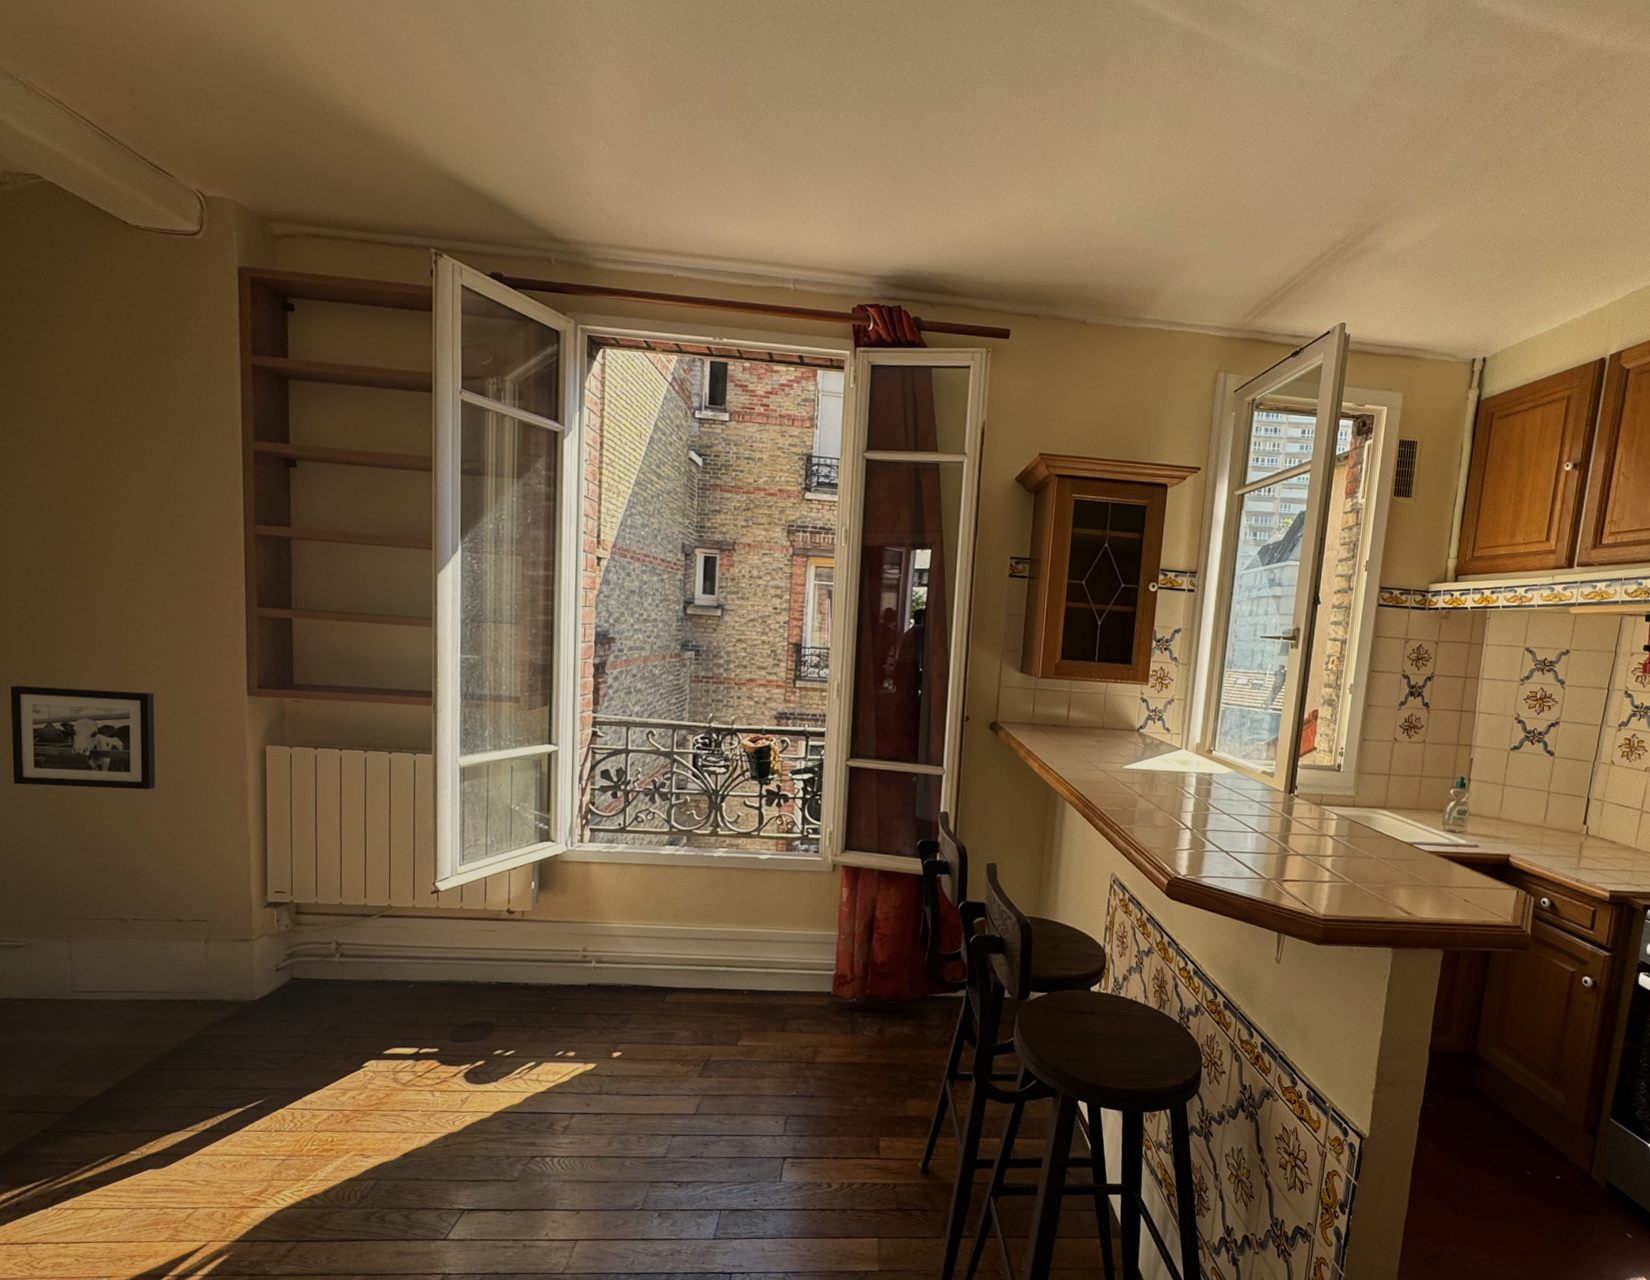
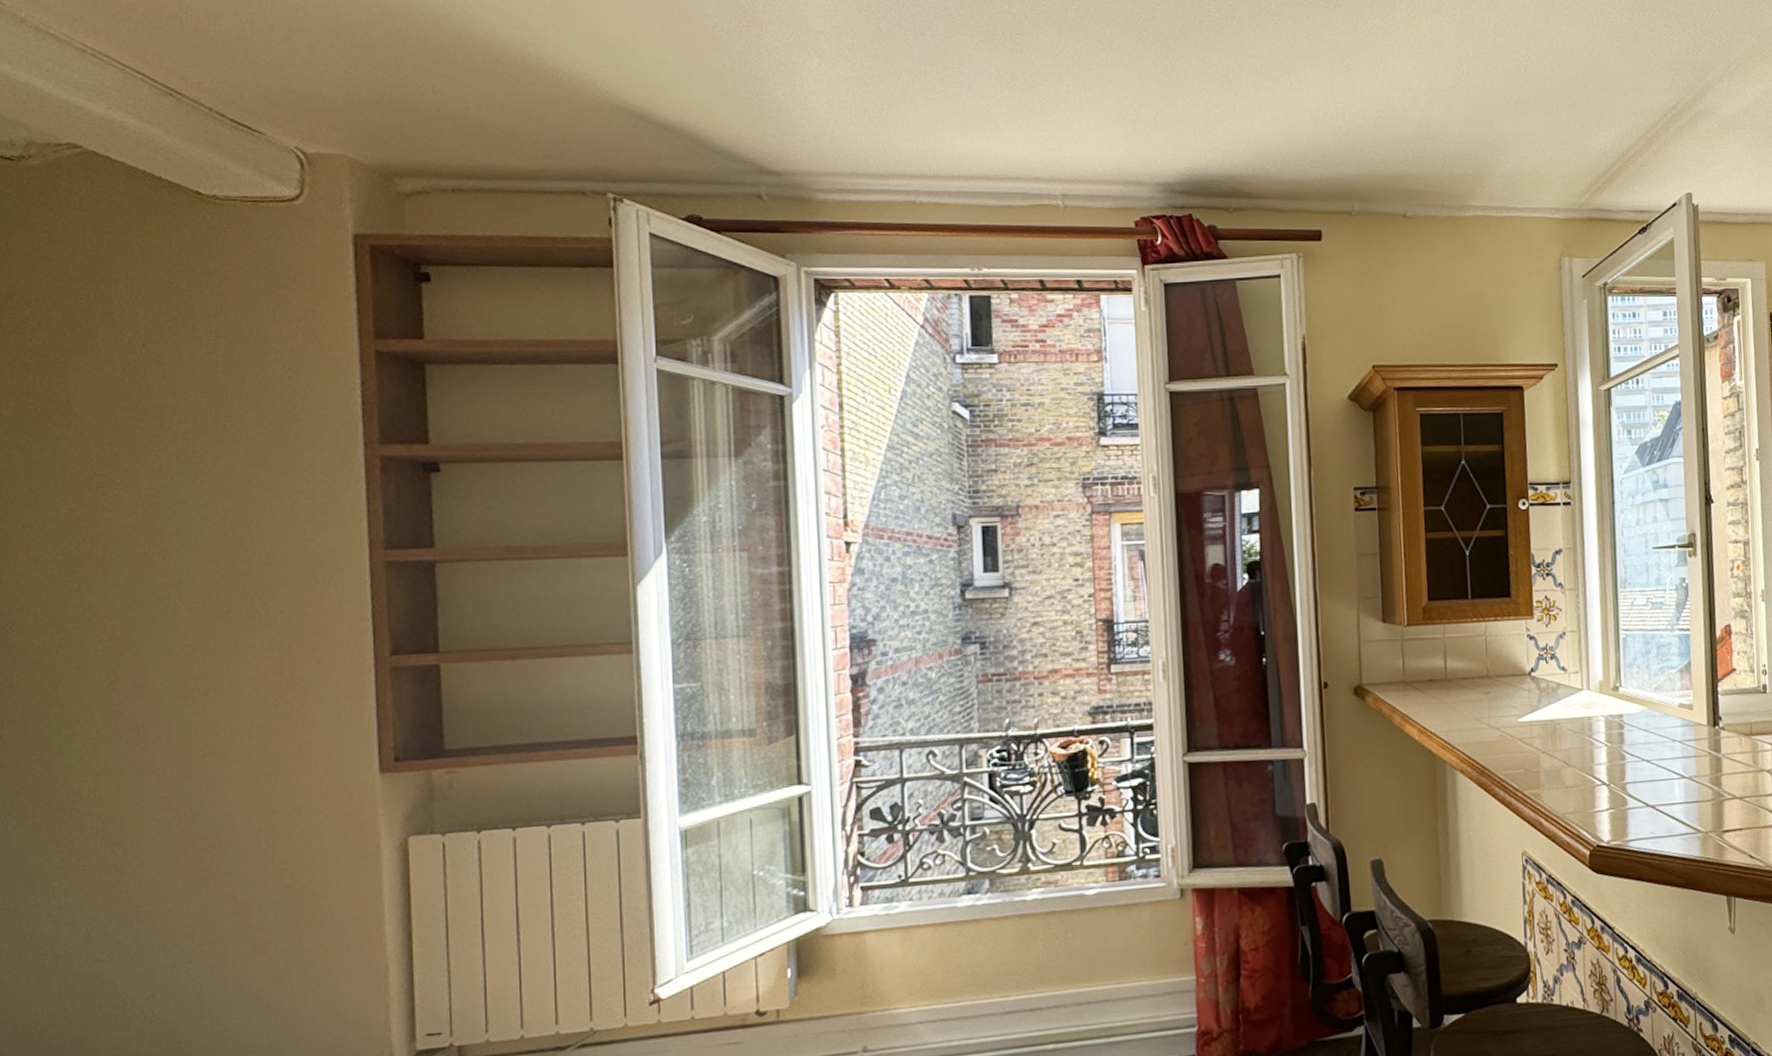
picture frame: present [10,685,156,790] -> none [31,786,249,939]

